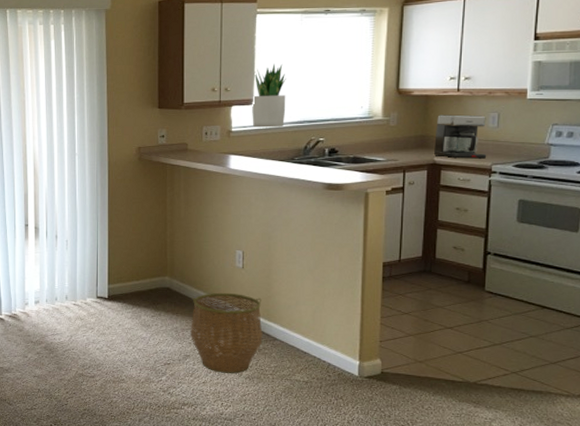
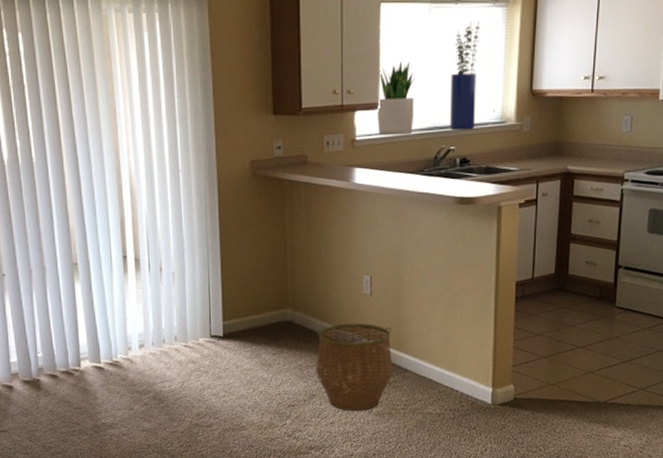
vase: none [319,29,349,124] -> present [450,21,480,130]
coffee maker: present [434,114,487,160] -> none [568,118,620,167]

